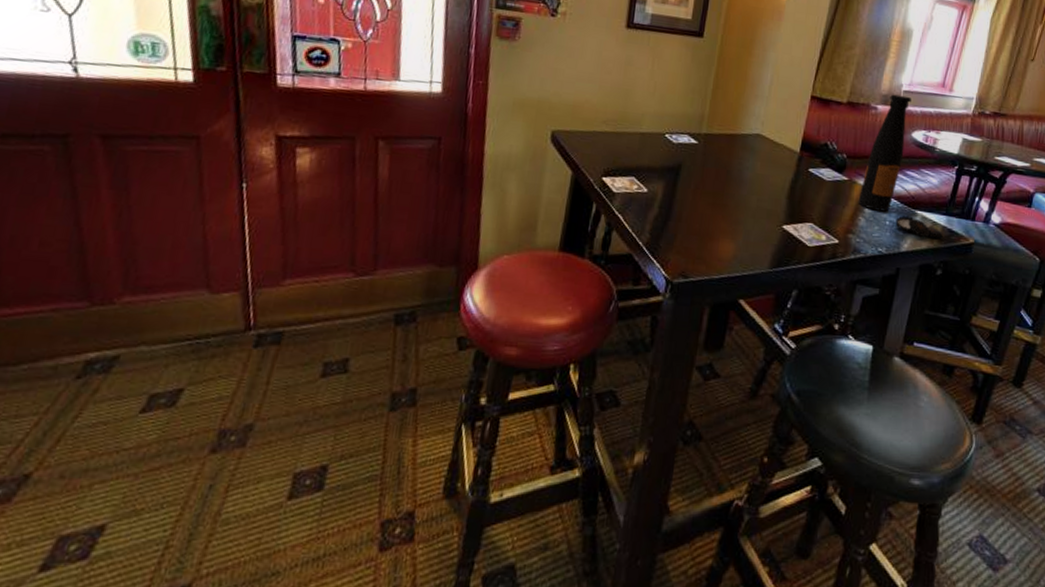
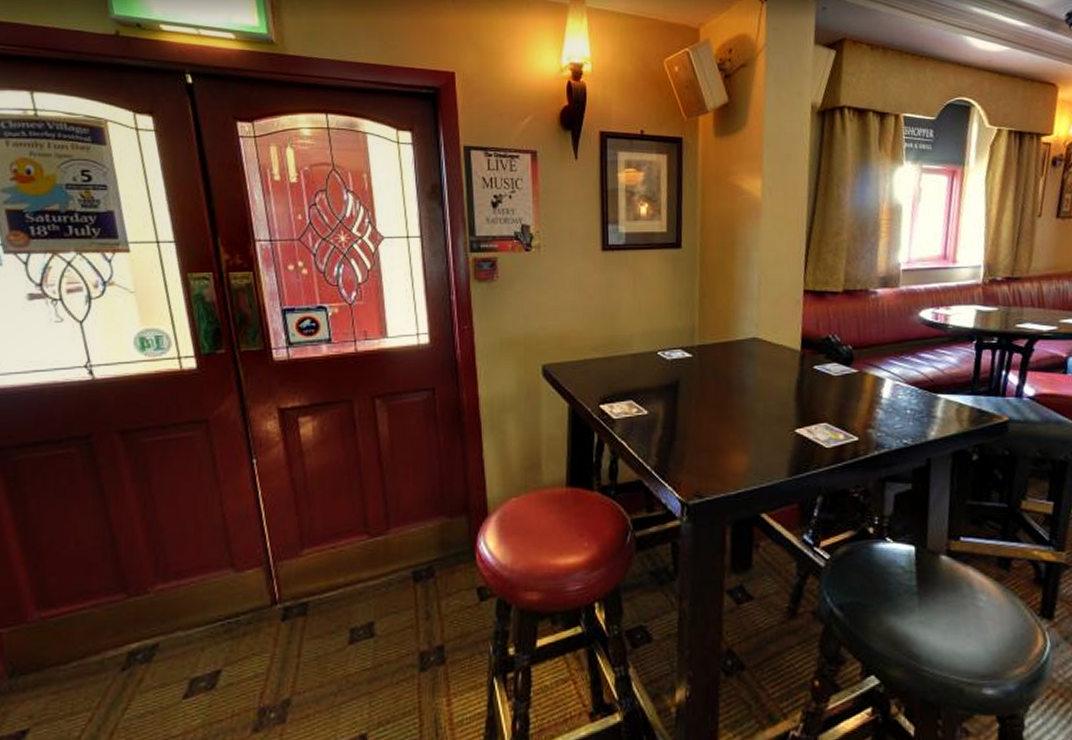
beer bottle: present [858,94,943,240] -> none [872,275,973,423]

